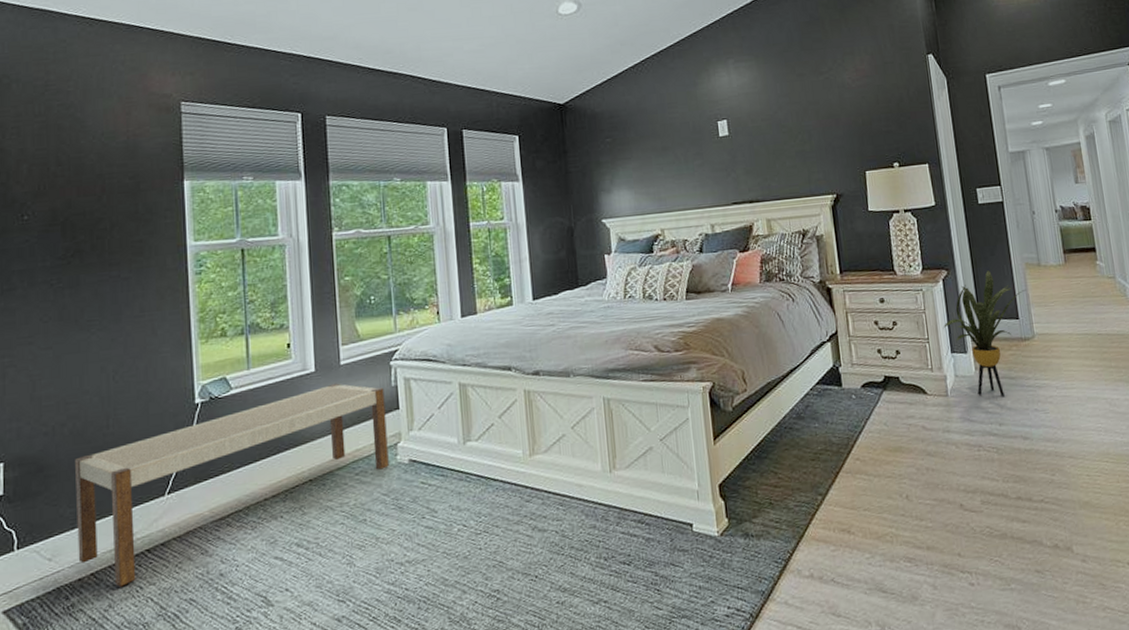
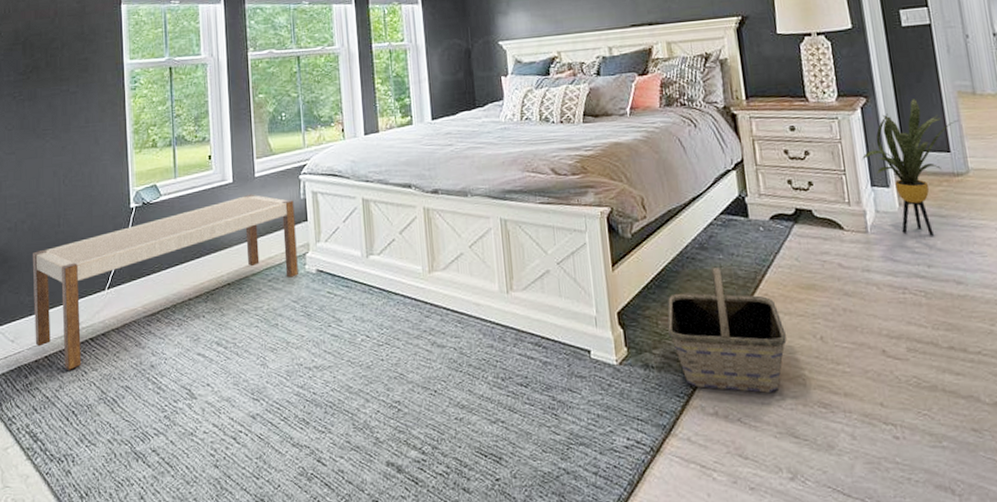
basket: none [765,436,876,553] -> present [666,268,787,393]

